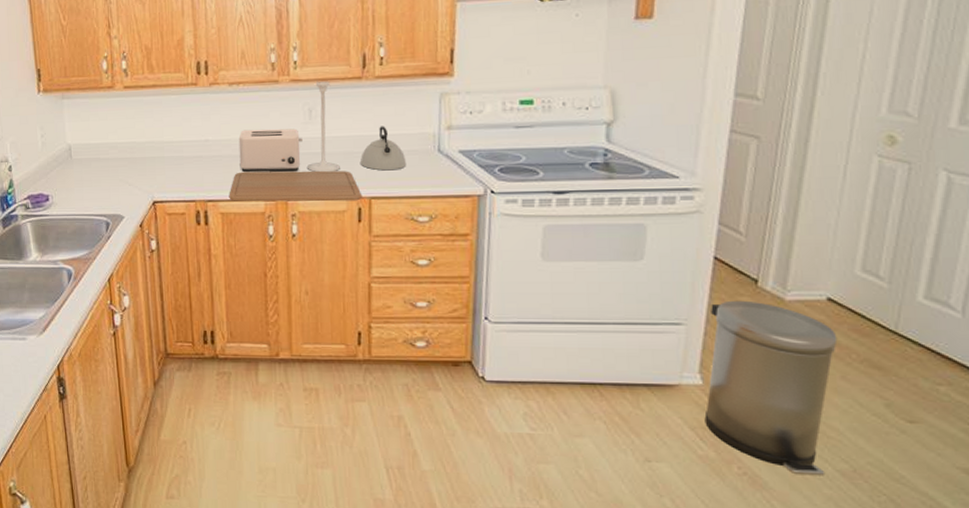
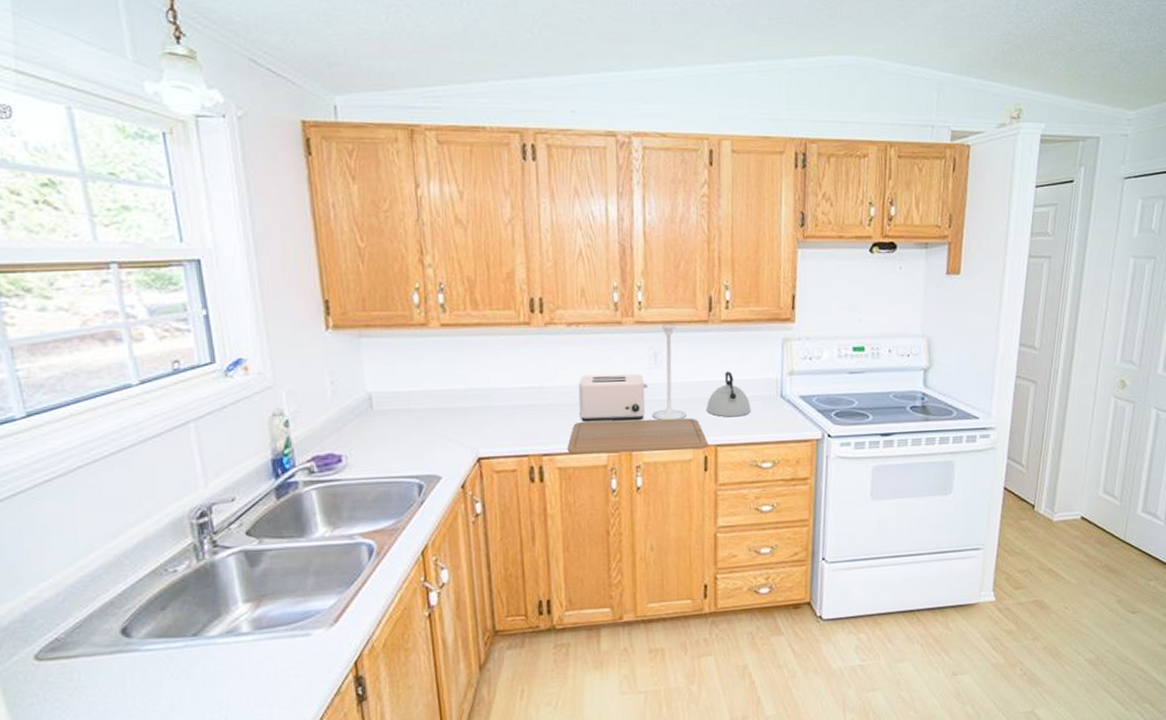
pedal bin: present [704,300,838,476] -> none [996,524,1088,669]

